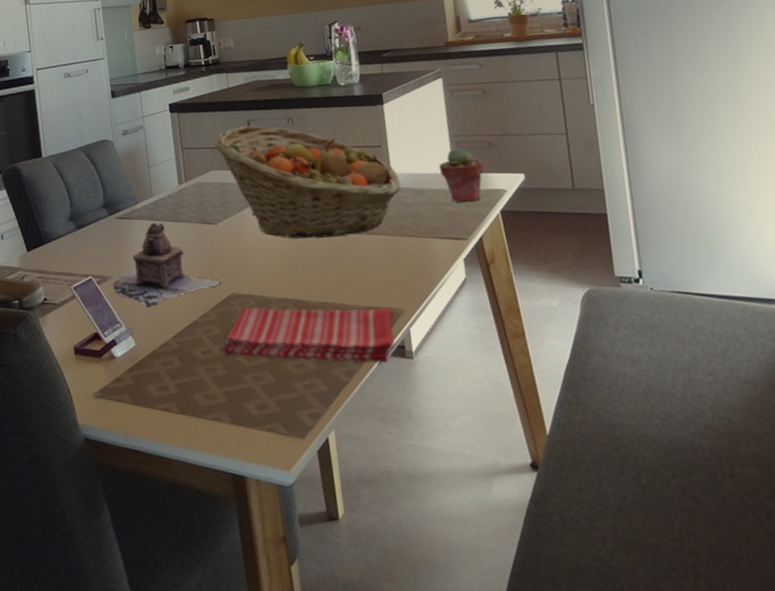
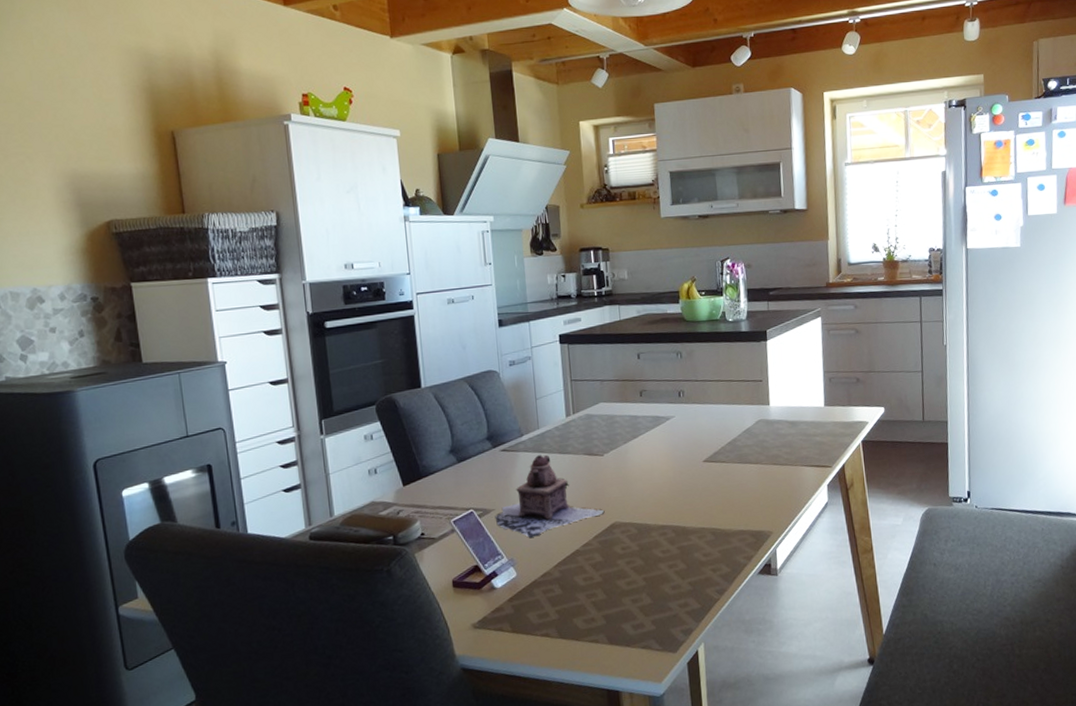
fruit basket: present [214,125,401,239] -> none [603,358,778,469]
dish towel: present [222,307,395,364] -> none [603,531,763,582]
potted succulent: present [438,147,484,203] -> none [812,382,851,434]

